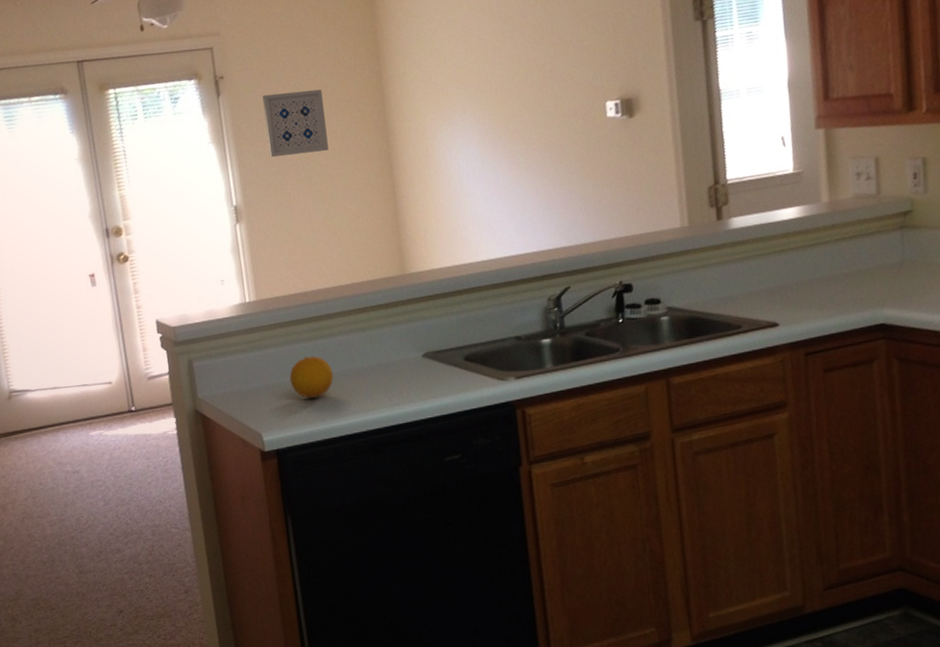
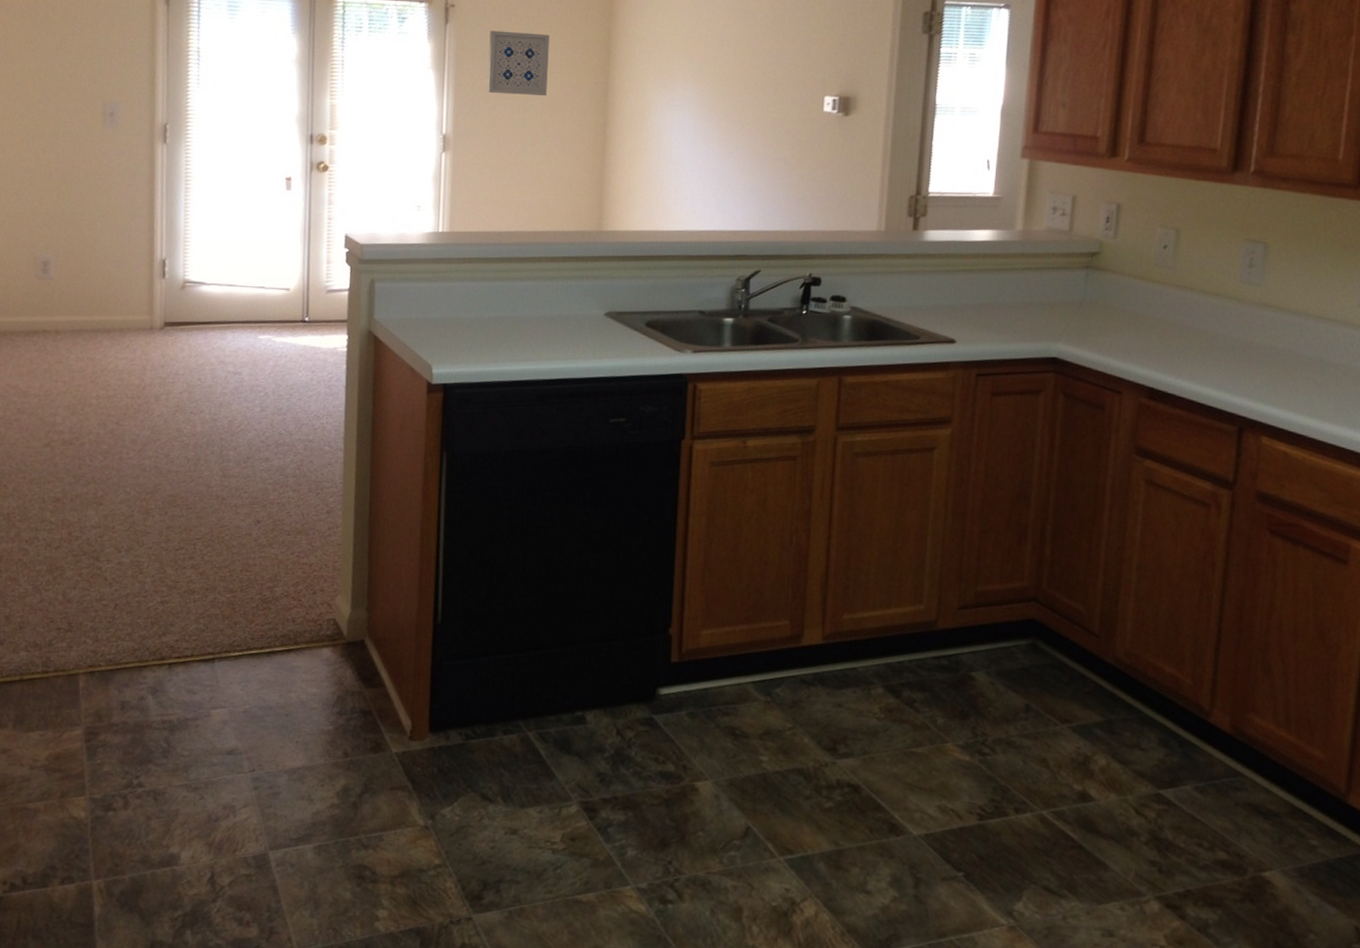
fruit: present [289,356,334,398] -> none [468,295,514,339]

